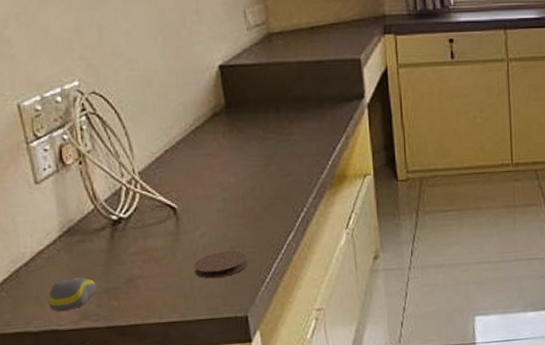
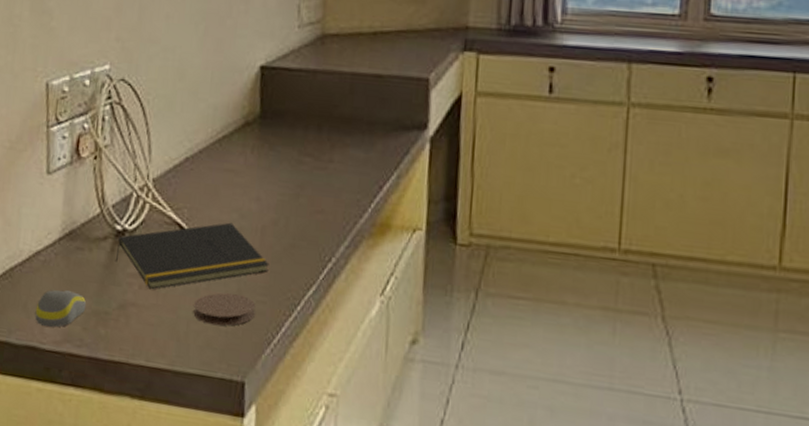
notepad: none [116,196,253,262] -> present [115,222,269,290]

